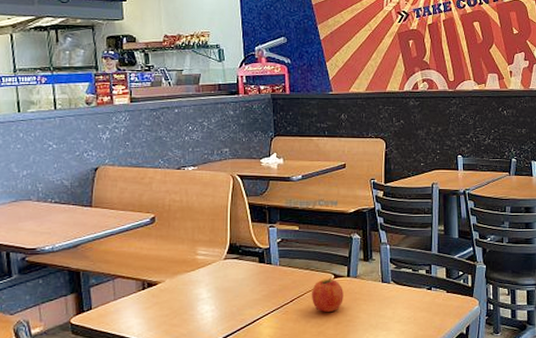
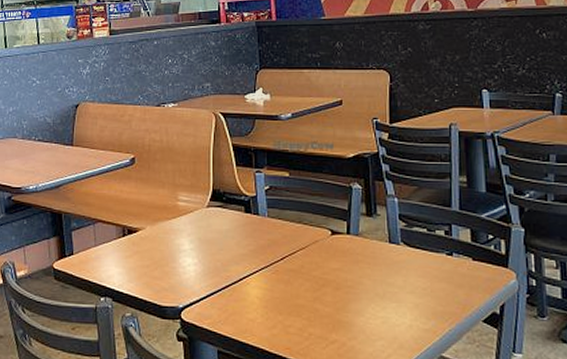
fruit: present [312,277,343,313] -> none [305,234,343,276]

